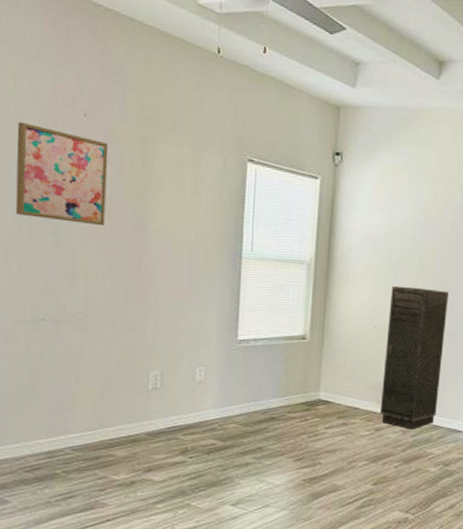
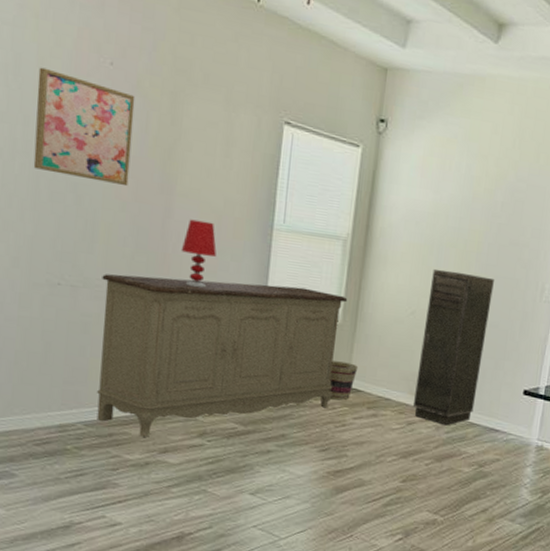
sideboard: none [83,307,314,458] -> present [96,274,348,437]
table lamp: none [156,253,190,315] -> present [181,219,217,288]
basket: none [301,376,327,412] -> present [329,361,359,401]

